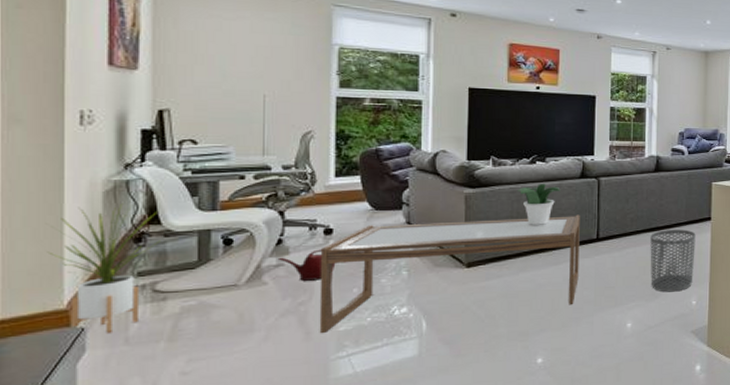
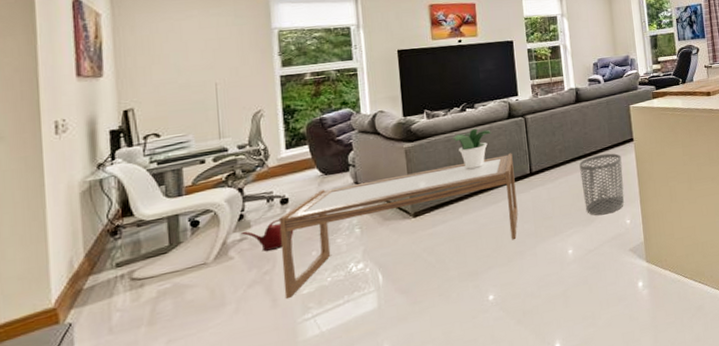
house plant: present [47,203,160,333] -> none [34,201,134,325]

